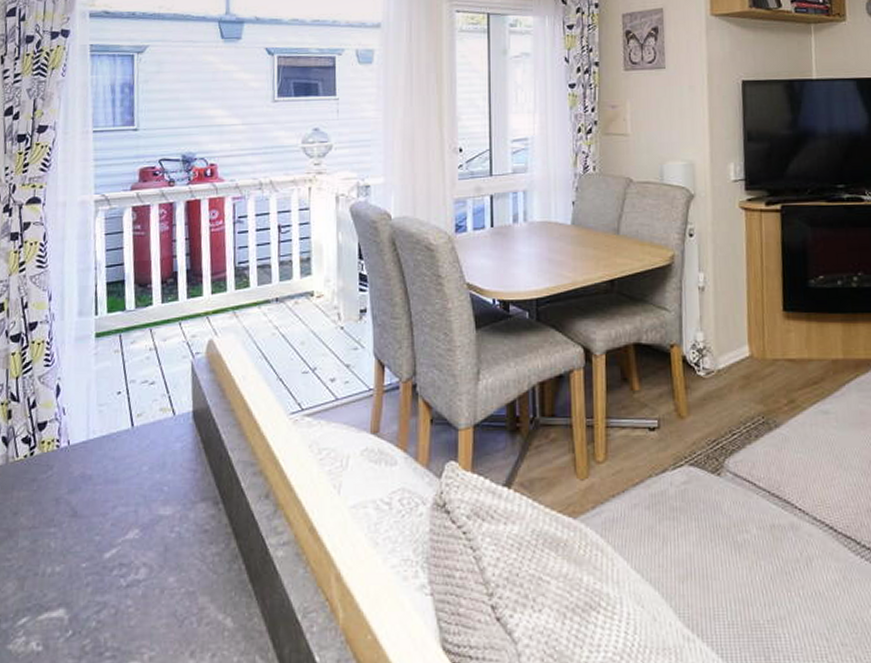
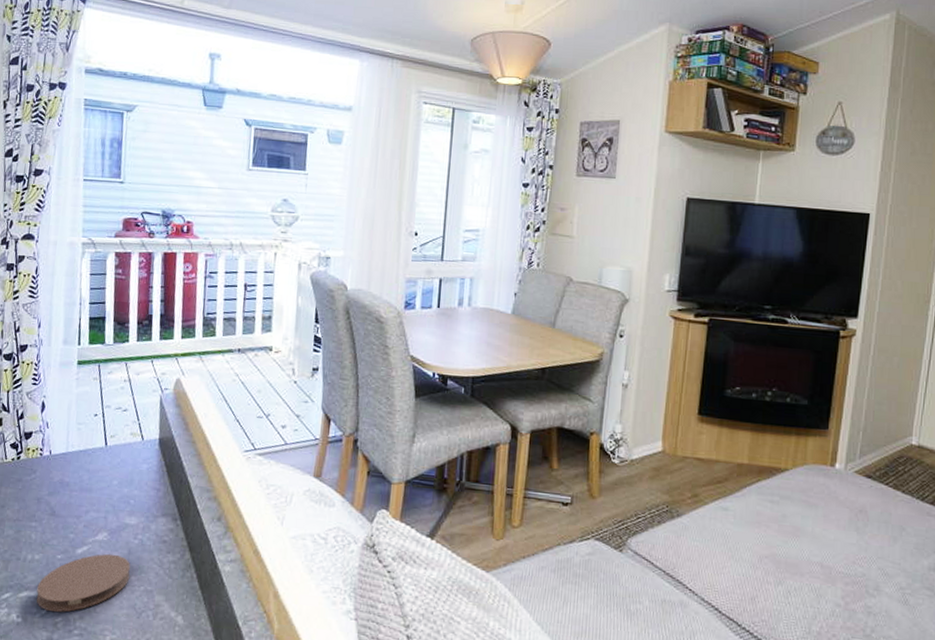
coaster: none [58,553,168,632] -> present [36,553,130,612]

